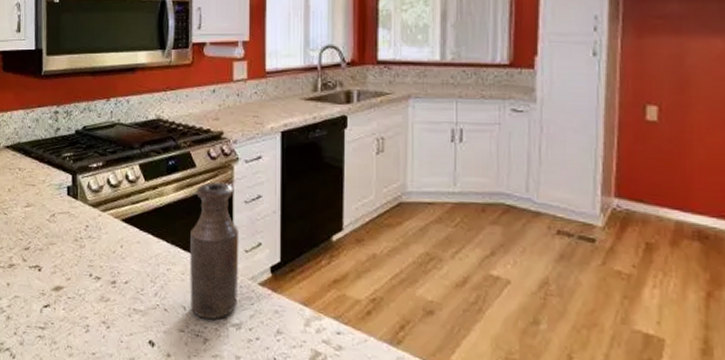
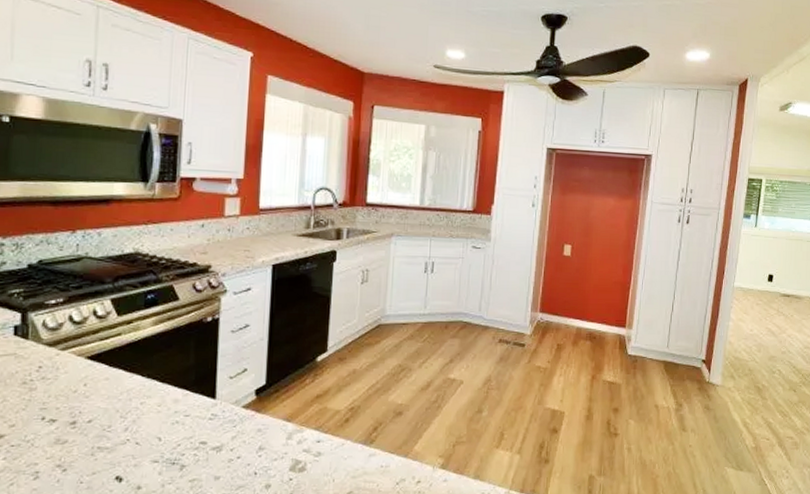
bottle: present [190,182,239,320] -> none [166,314,224,447]

